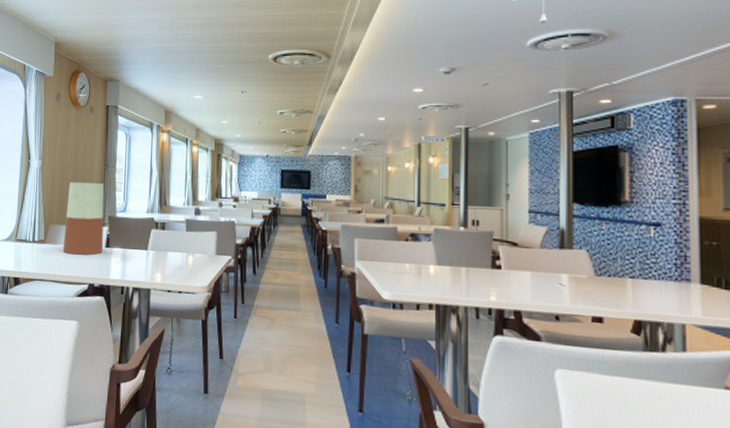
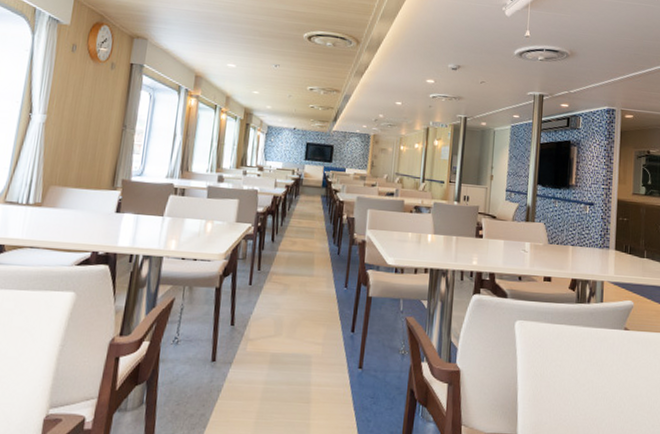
vase: present [62,182,105,256] -> none [63,141,120,221]

